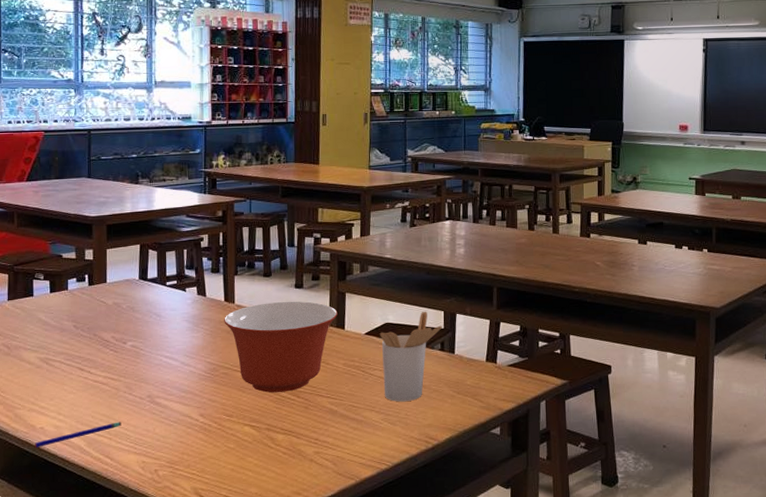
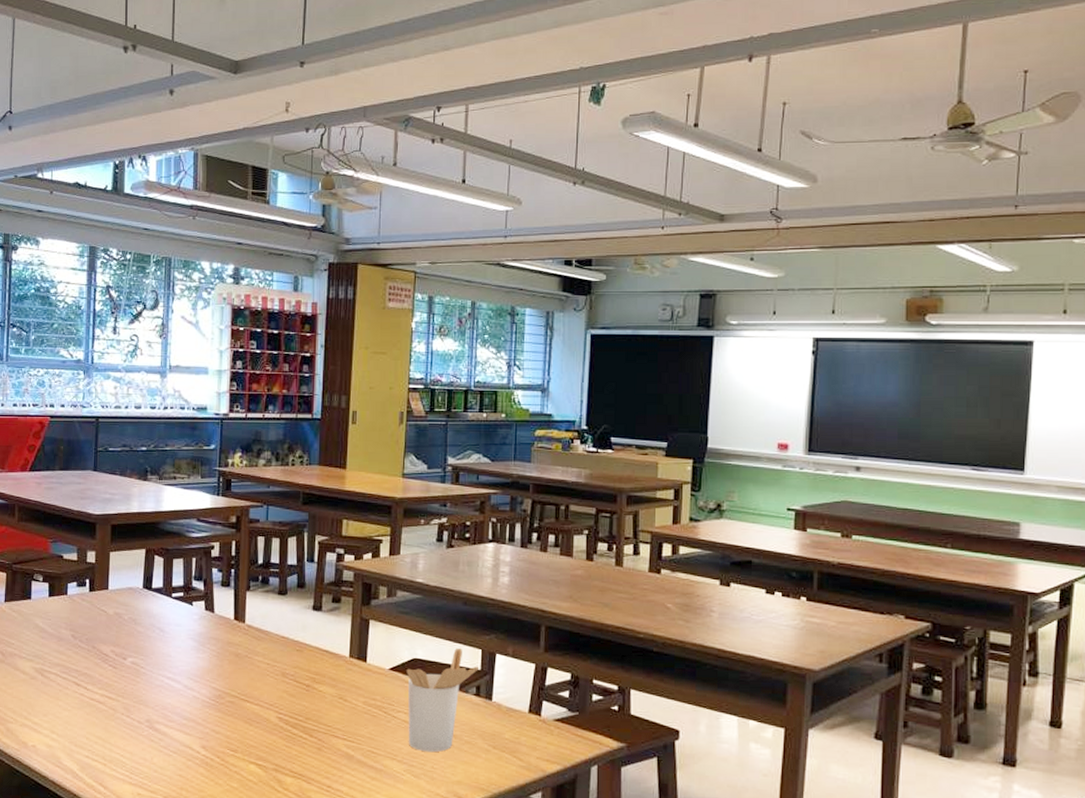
pen: present [34,422,122,449] -> none [25,746,117,768]
mixing bowl: present [224,301,338,393] -> none [232,624,359,729]

